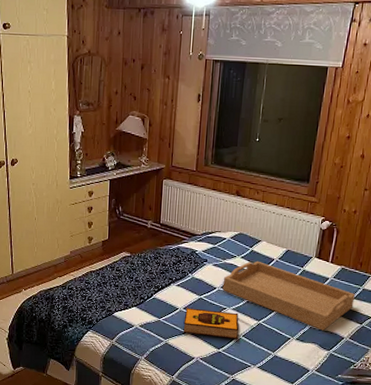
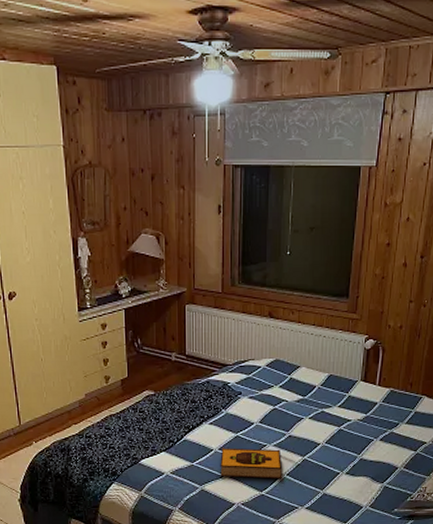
serving tray: present [222,261,356,331] -> none [261,389,408,462]

